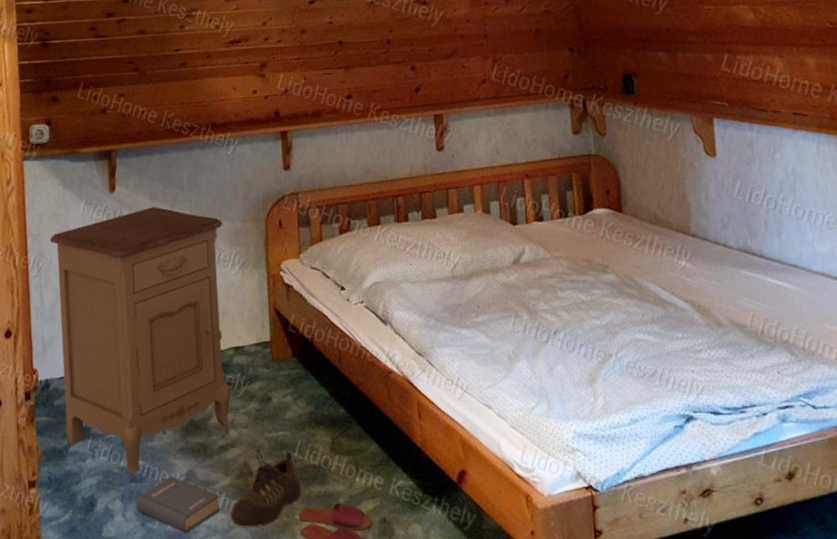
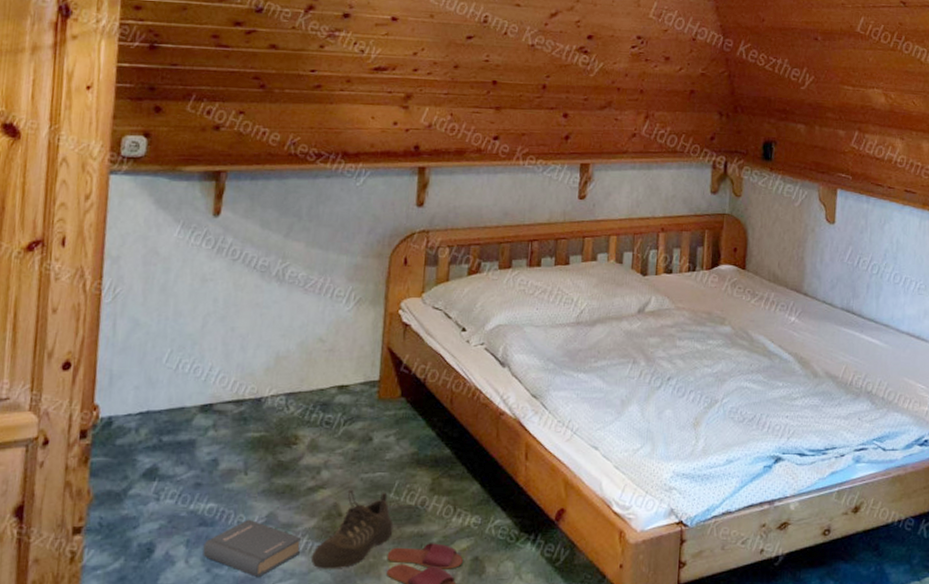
nightstand: present [50,207,231,474] -> none [127,235,342,517]

